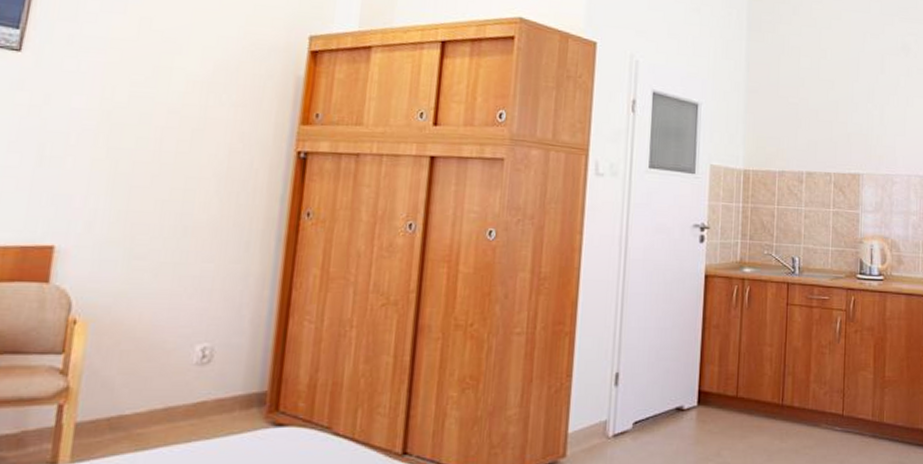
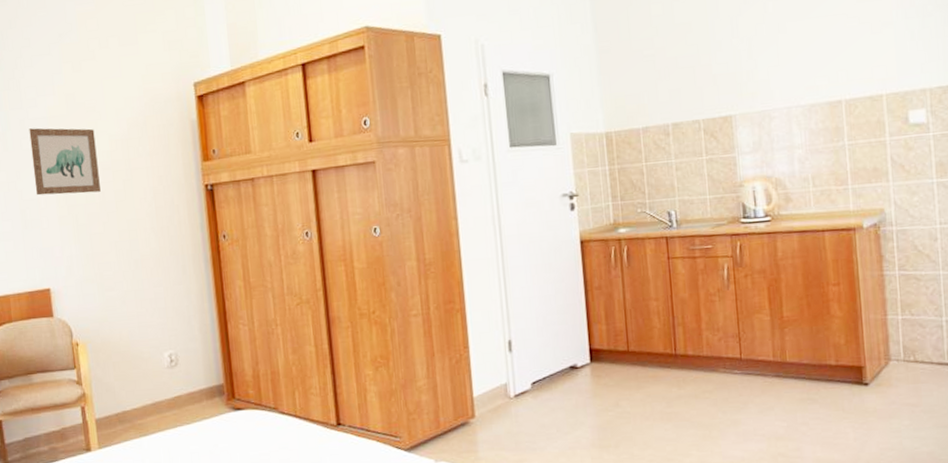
wall art: none [66,47,169,138] -> present [29,128,101,196]

